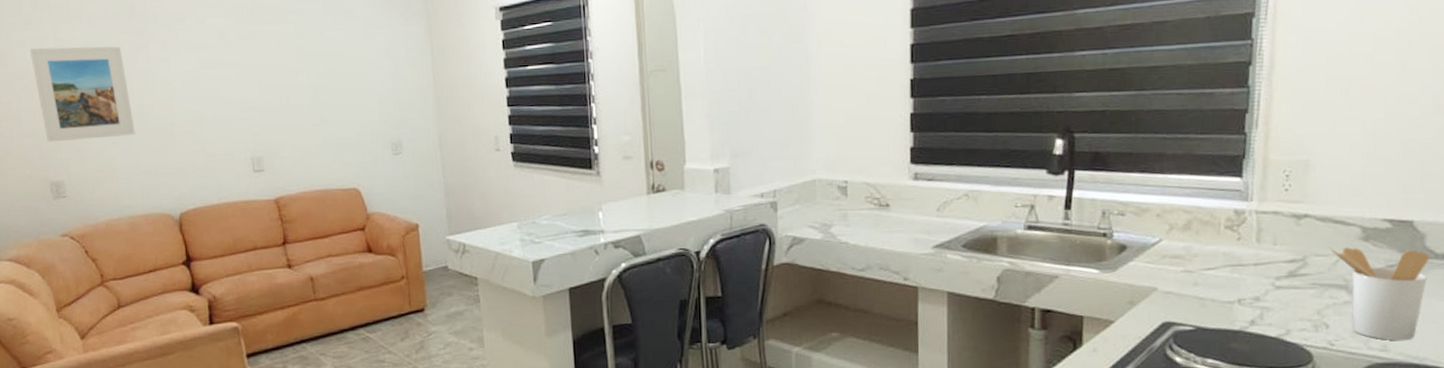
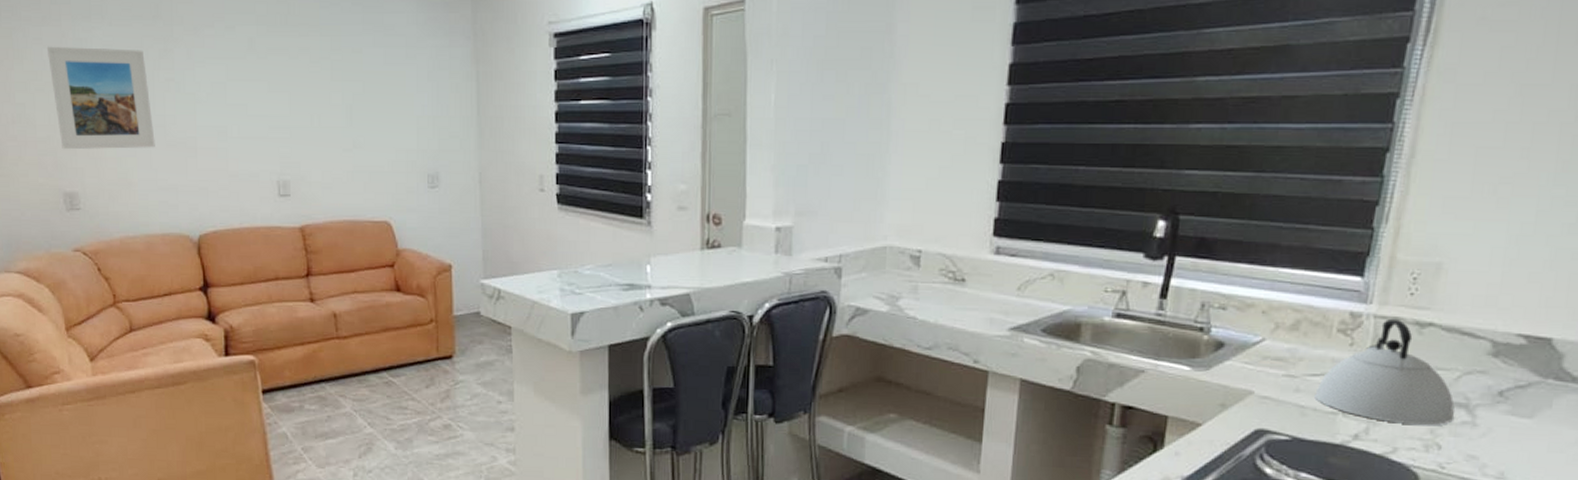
kettle: none [1212,212,1337,308] -> present [1314,318,1455,426]
utensil holder: present [1328,247,1430,341] -> none [1451,360,1566,470]

